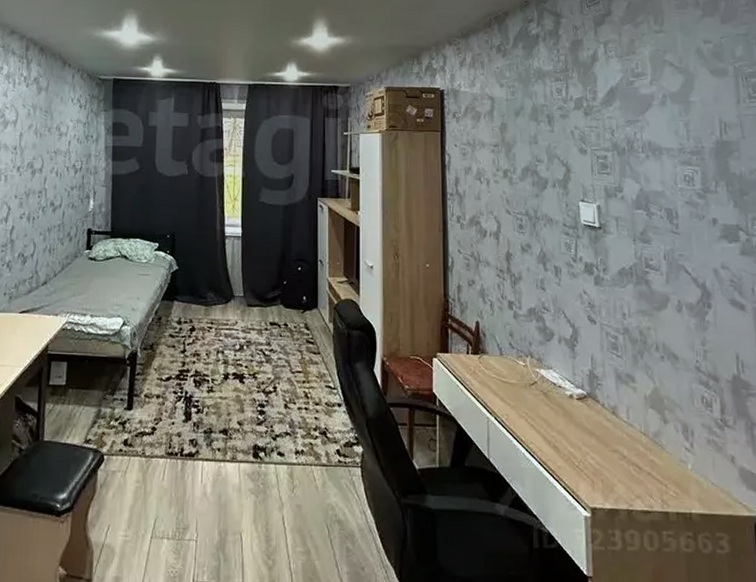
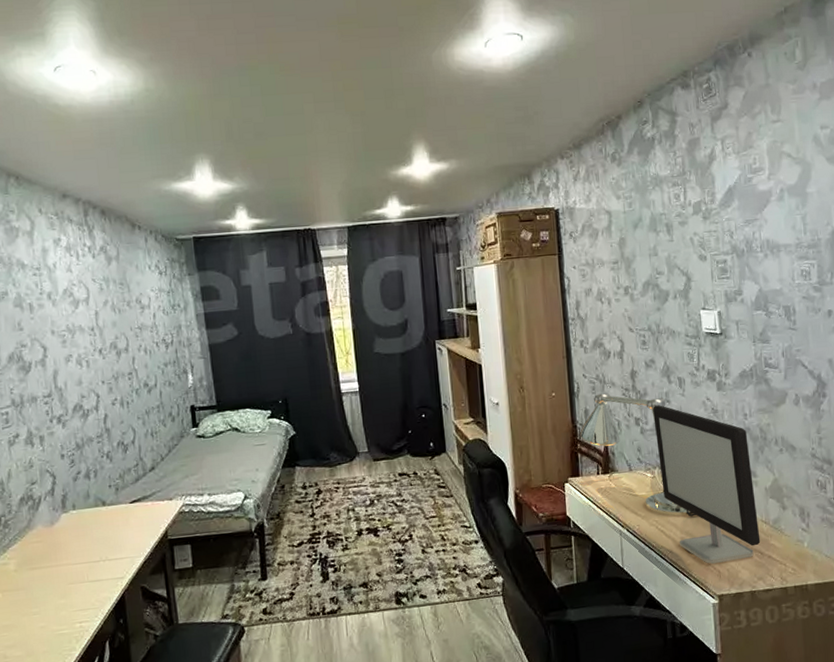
desk lamp: none [451,271,569,415] -> present [579,393,696,517]
computer monitor: none [527,291,639,472] -> present [653,405,761,565]

